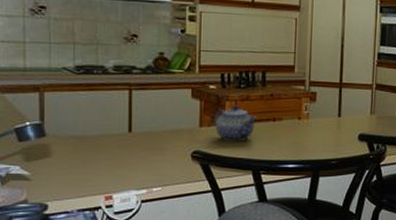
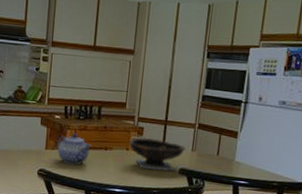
bowl: none [301,103,363,139] -> present [129,137,185,172]

